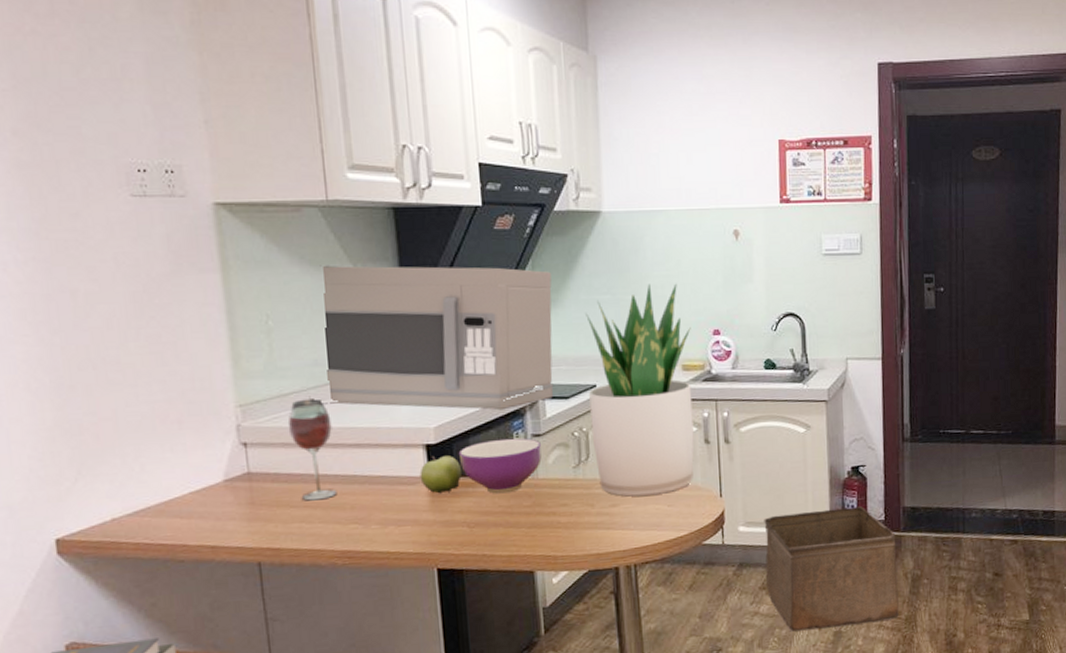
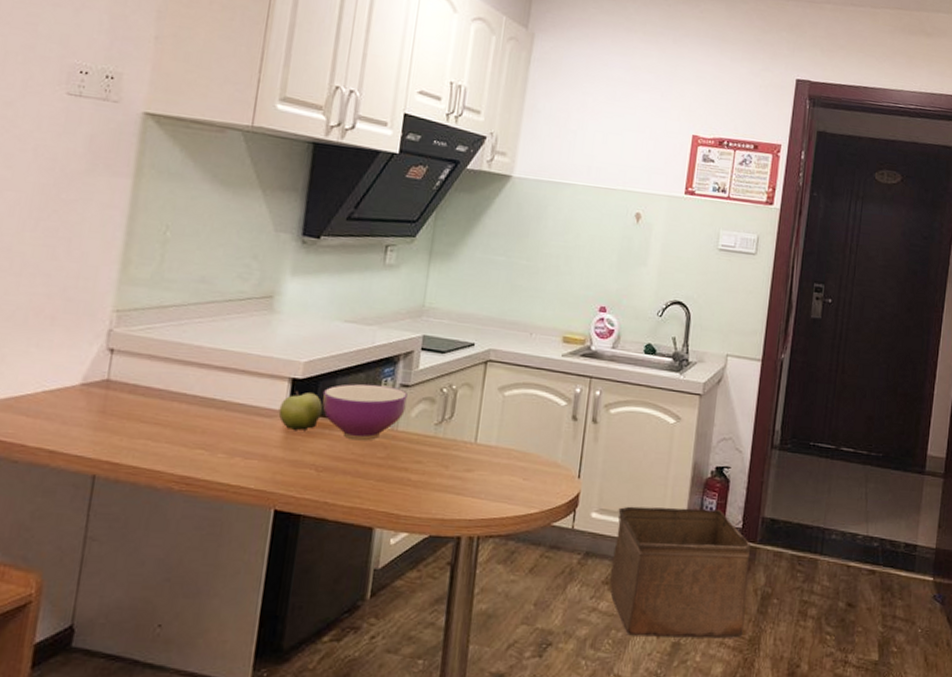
wineglass: present [287,399,338,501] -> none [155,314,205,419]
microwave: present [309,266,554,410] -> none [187,188,452,354]
planter: present [586,283,695,497] -> none [458,252,578,466]

